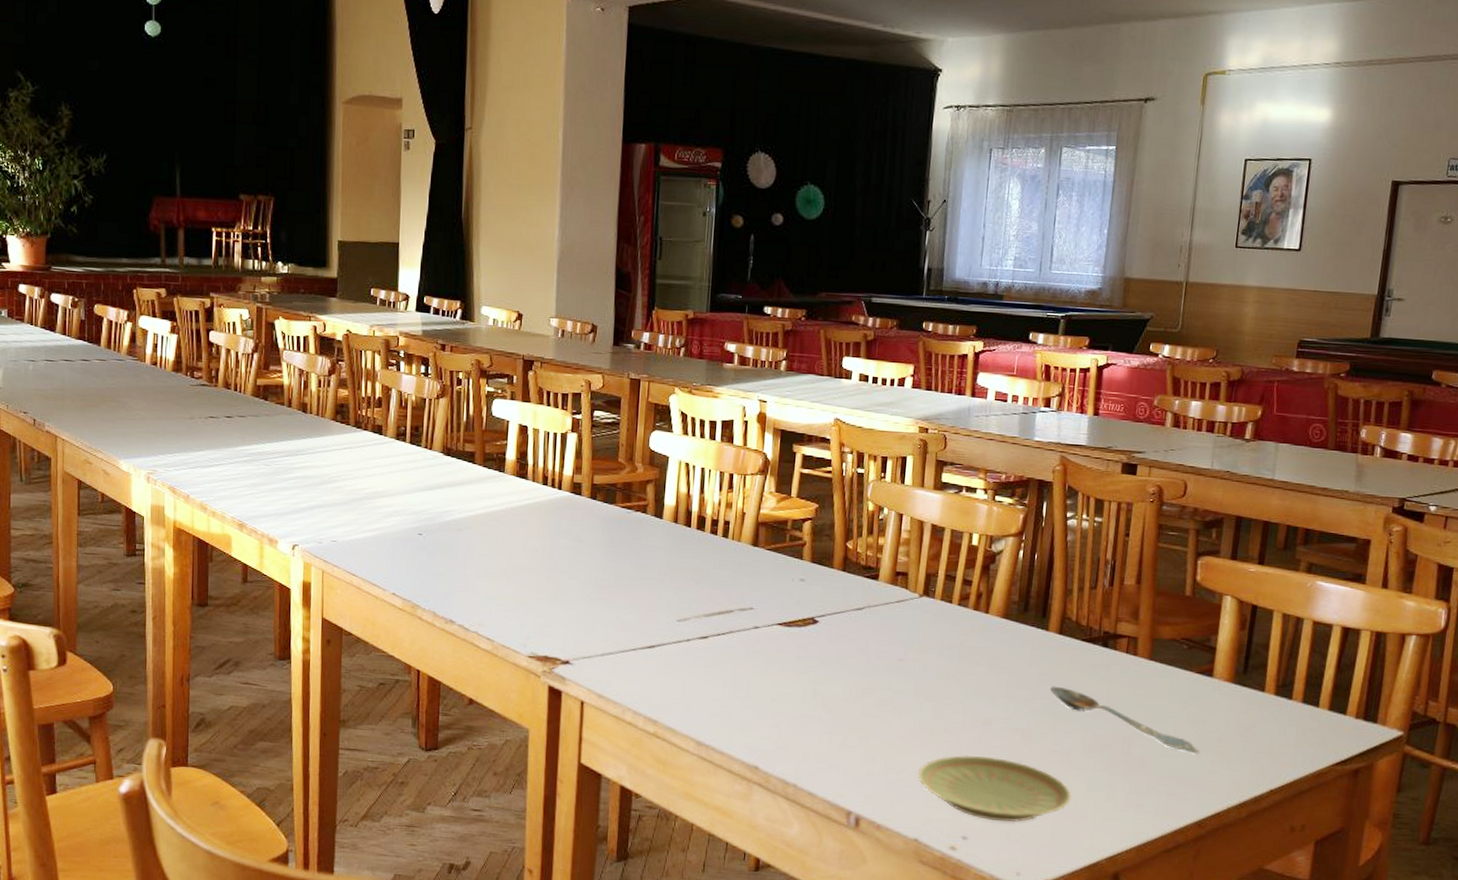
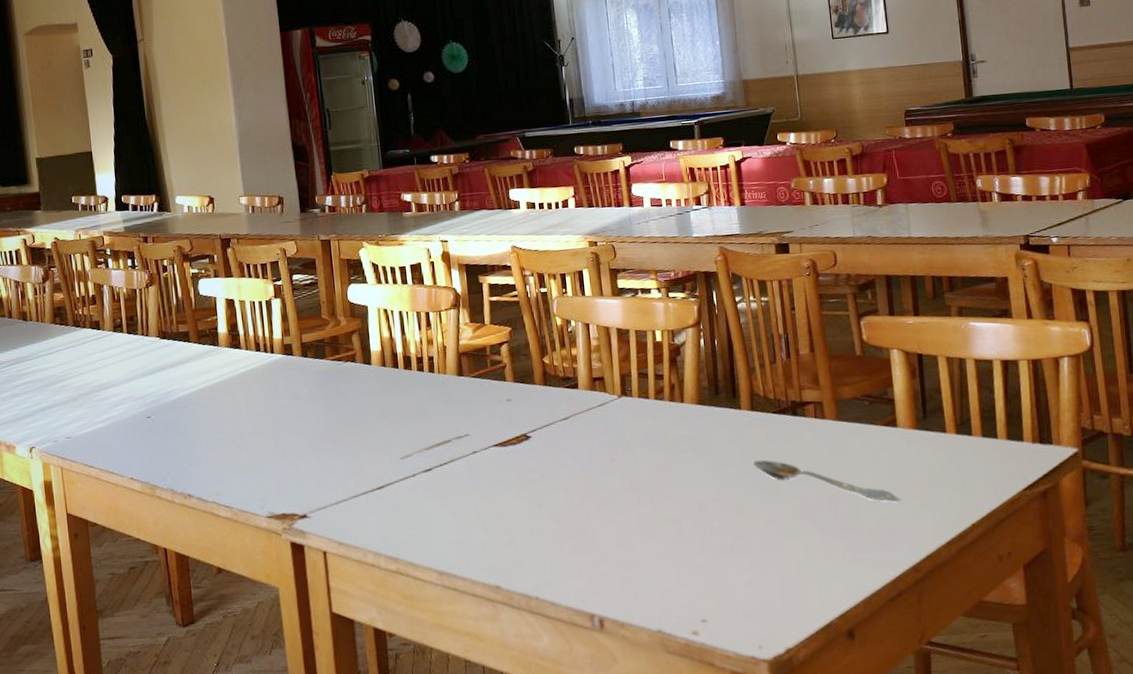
plate: present [917,754,1073,823] -> none [648,538,795,600]

